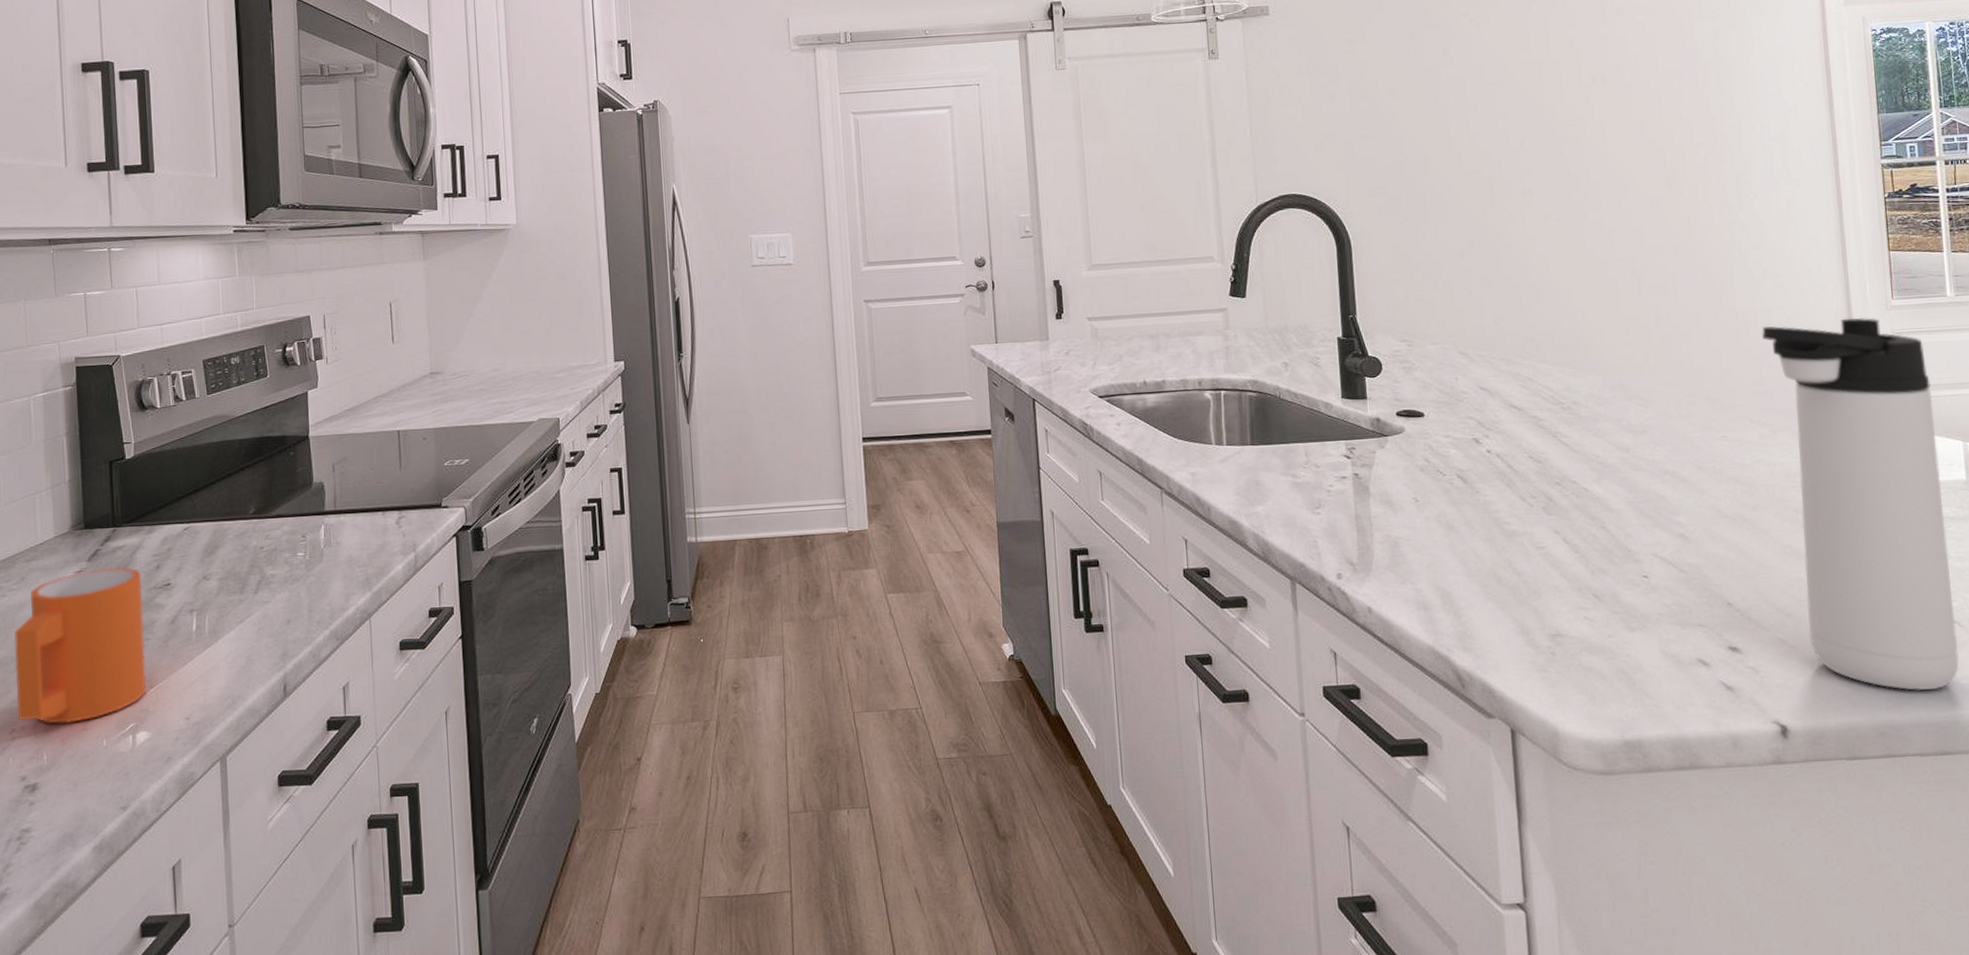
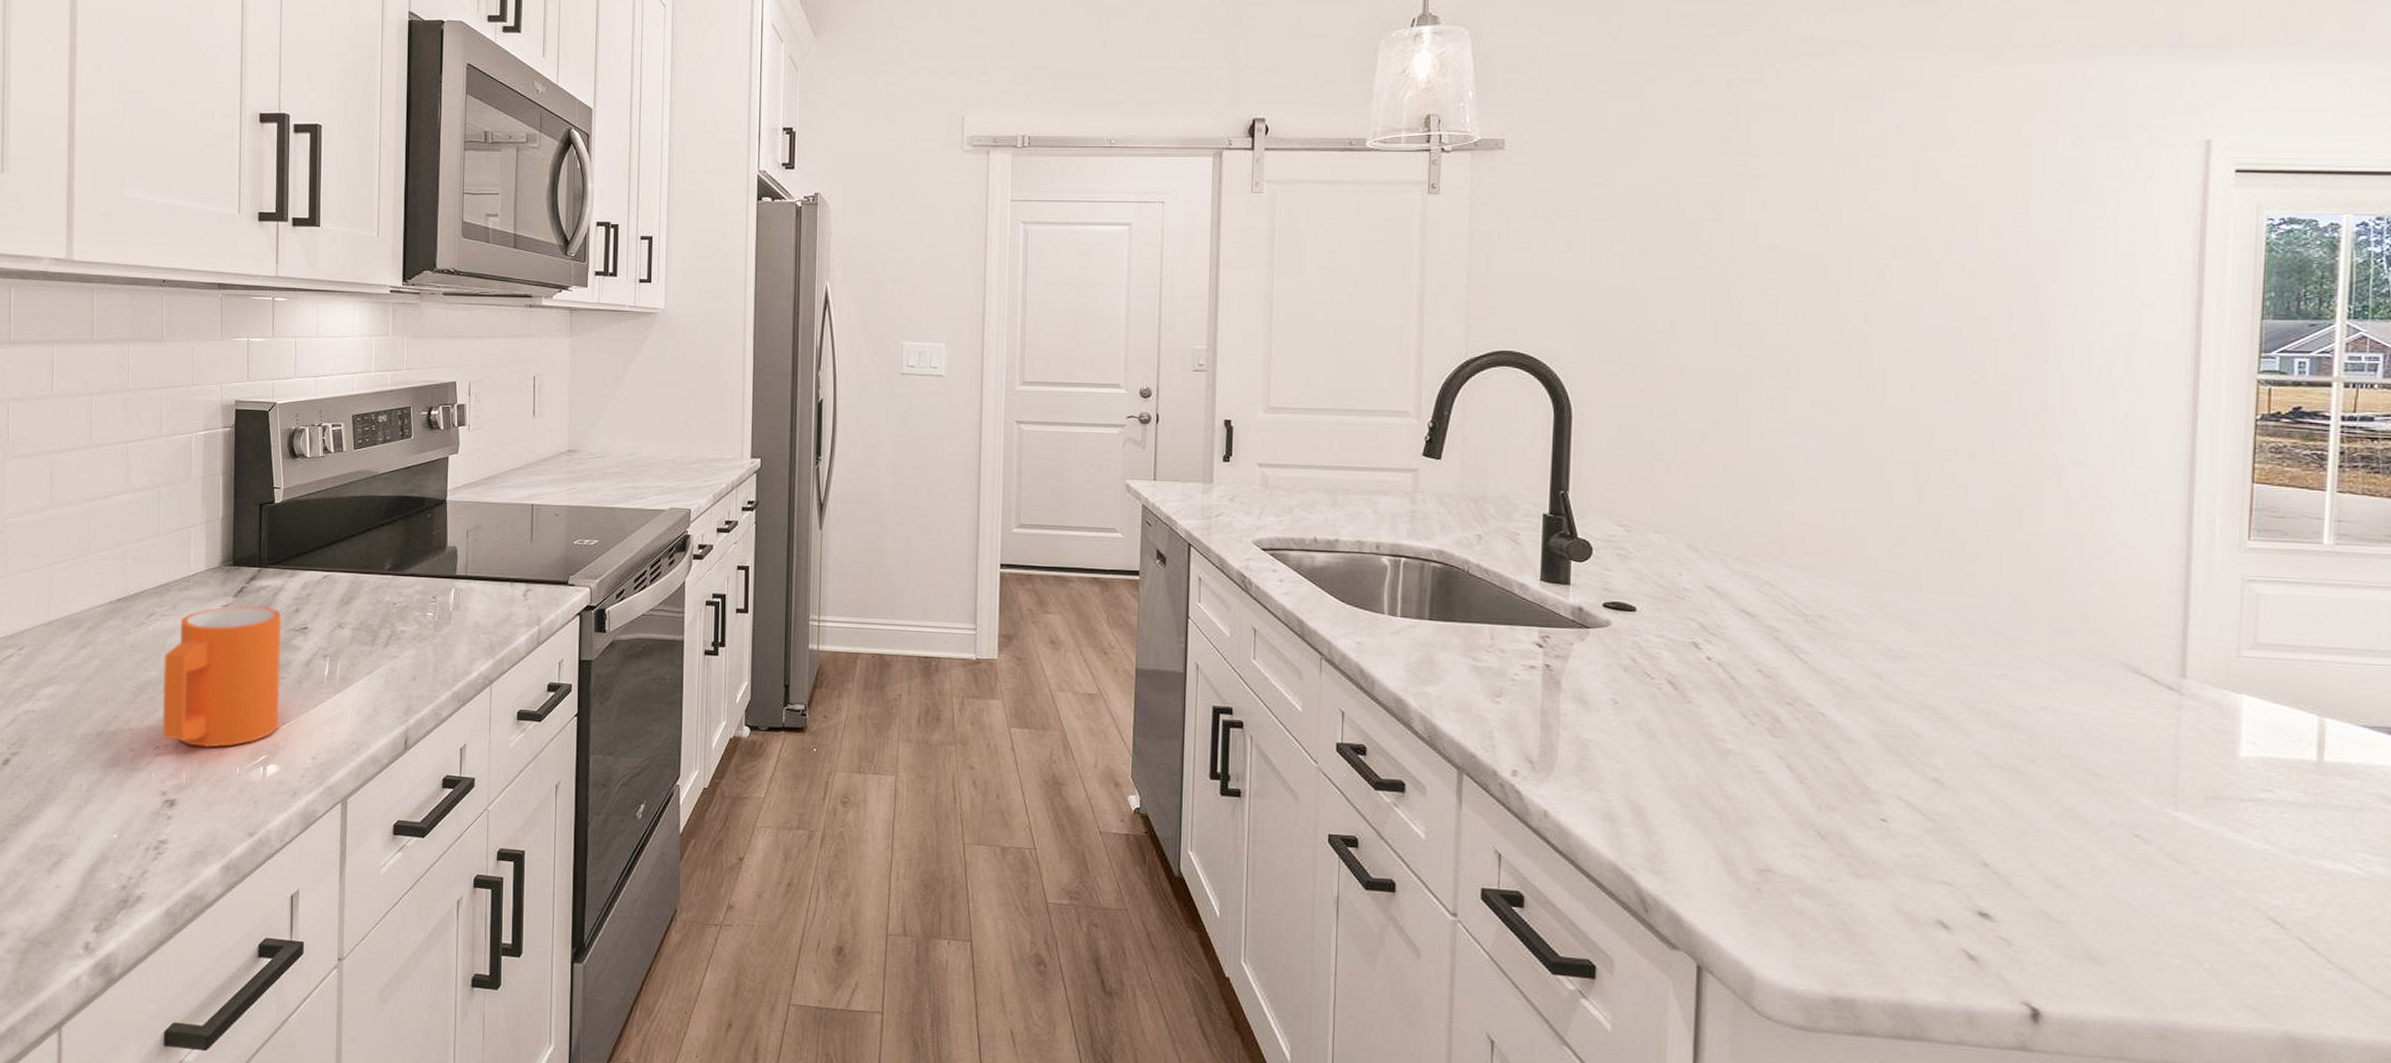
thermos bottle: present [1762,317,1960,690] -> none [2070,554,2286,996]

